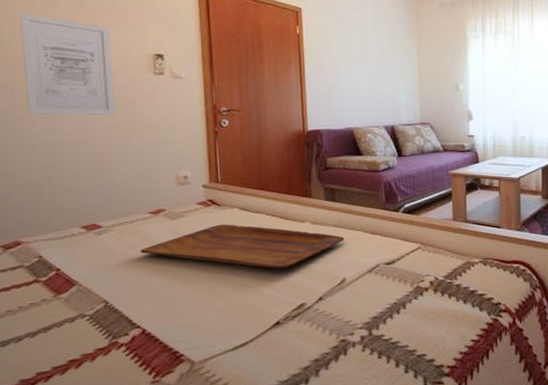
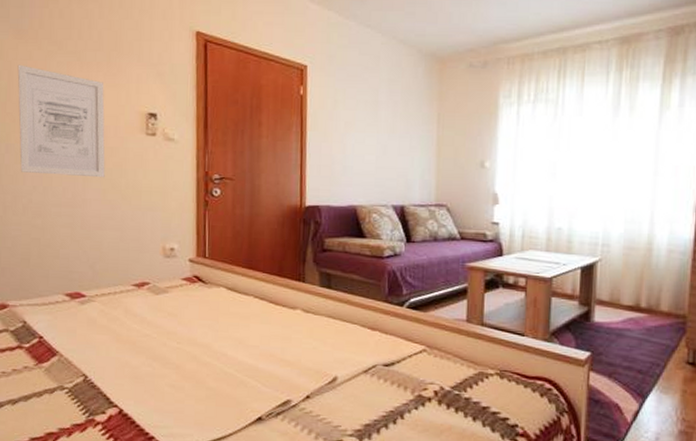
tray: present [140,224,345,268] -> none [122,303,339,359]

